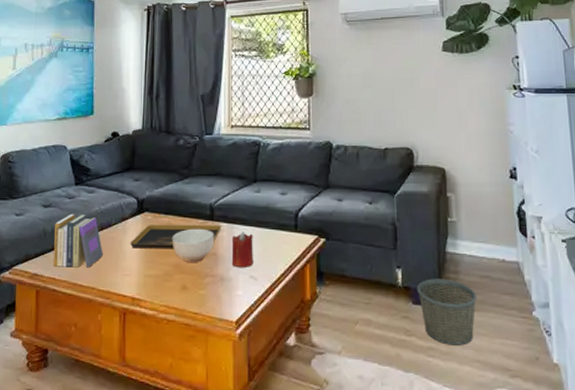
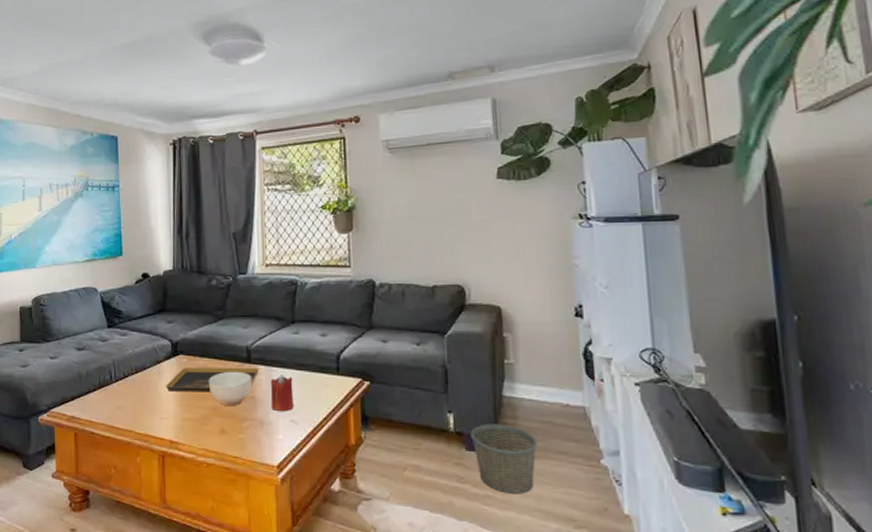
books: present [53,213,103,268] -> none [89,356,139,411]

